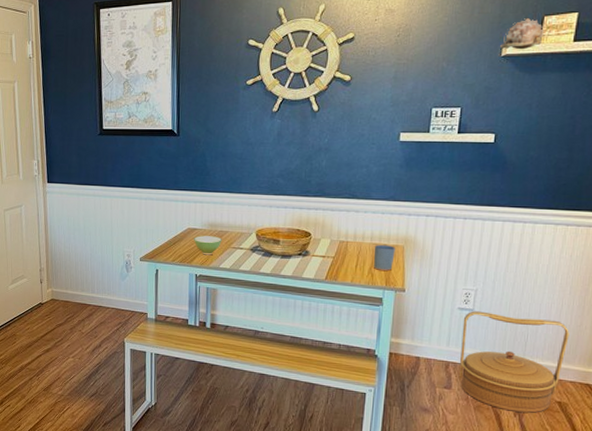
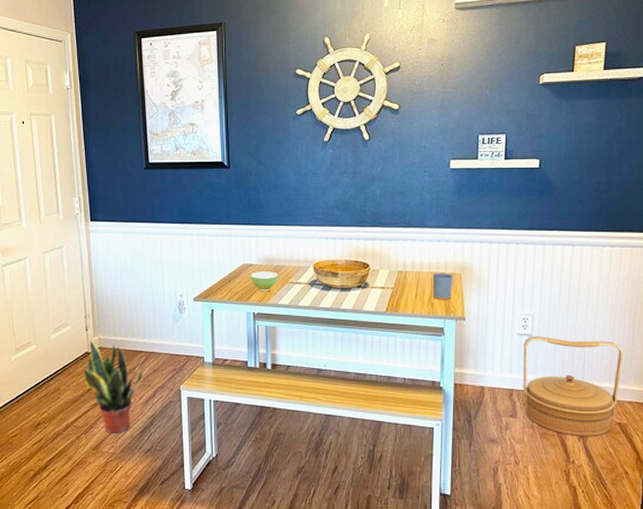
potted plant: none [37,293,93,378] -> present [84,341,145,434]
seashell: present [499,17,544,50] -> none [537,47,576,78]

